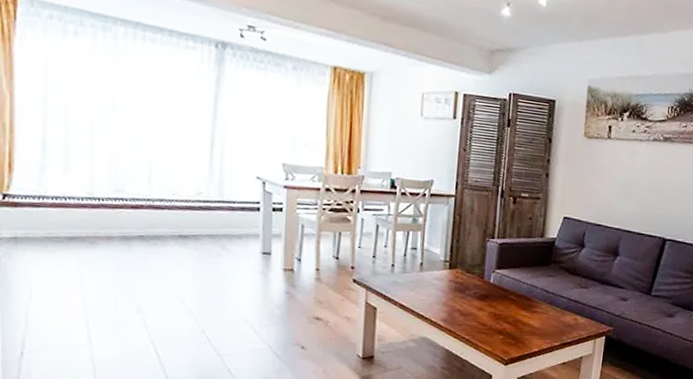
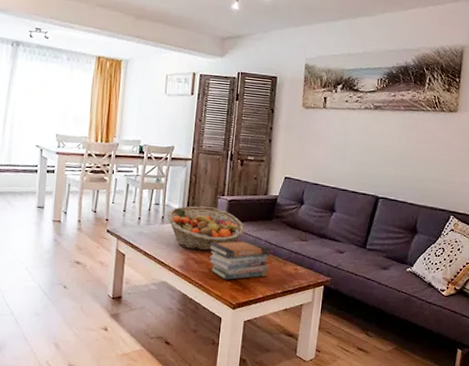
fruit basket: none [427,250,518,302] -> present [167,206,245,251]
book stack: none [477,289,548,334] -> present [209,240,271,280]

